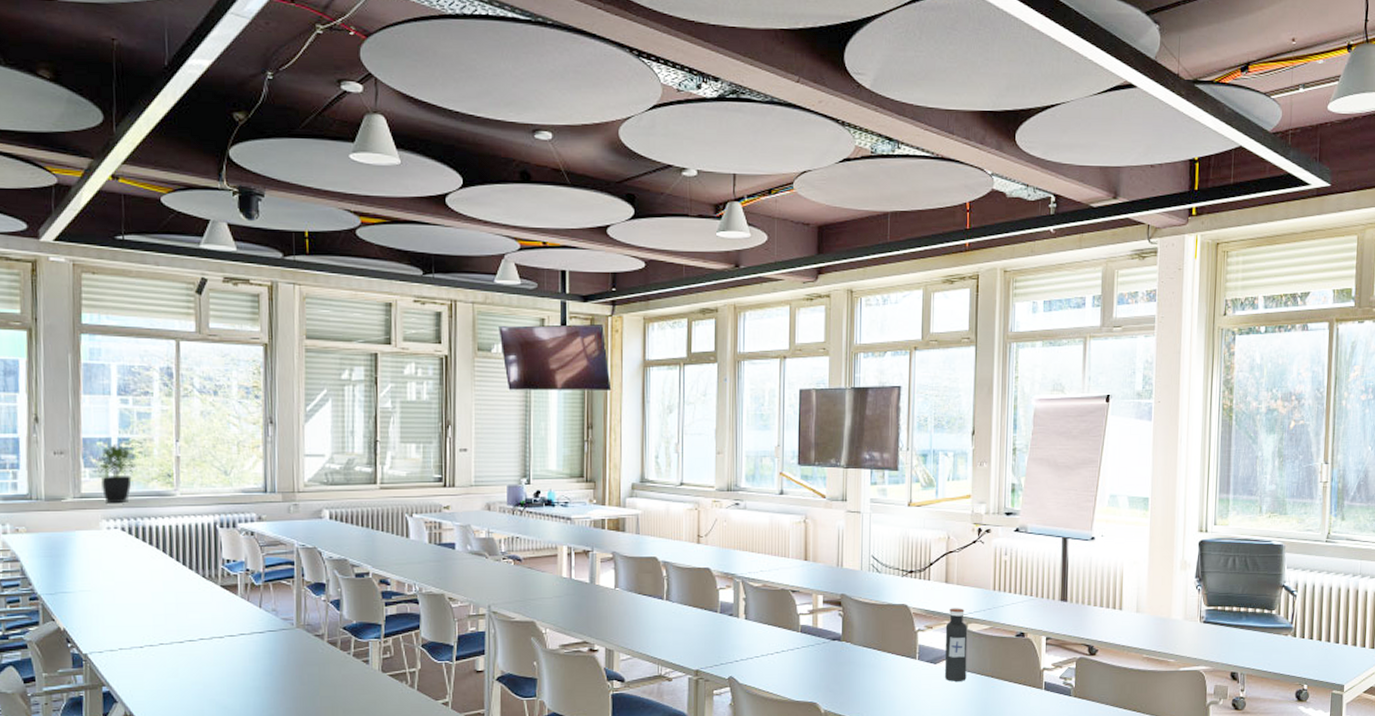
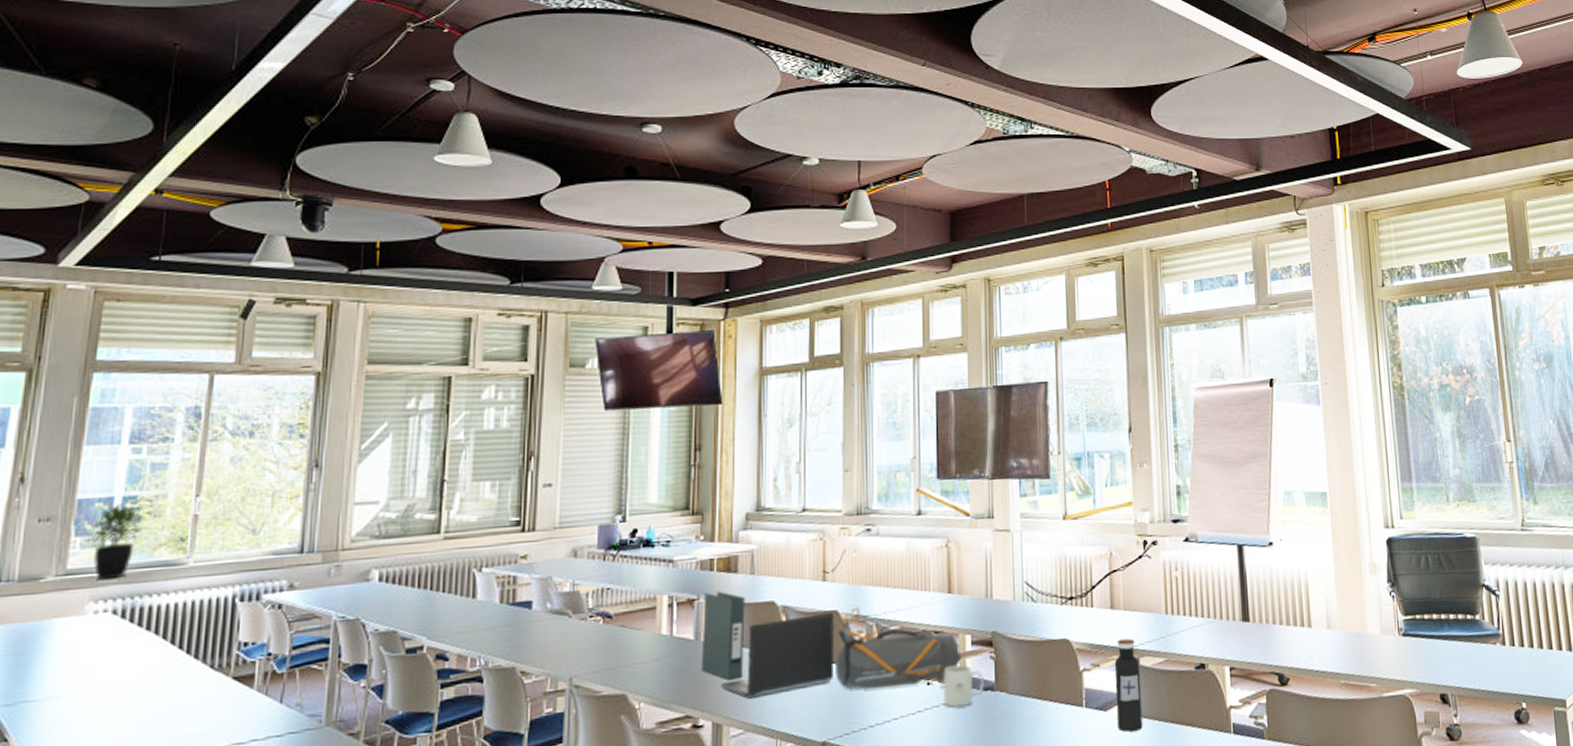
binder: none [595,545,632,617] -> present [701,590,745,681]
laptop computer: none [612,569,707,632] -> present [720,612,835,699]
backpack: none [707,566,814,633] -> present [835,606,961,690]
mug: none [796,618,833,651] -> present [942,664,984,708]

